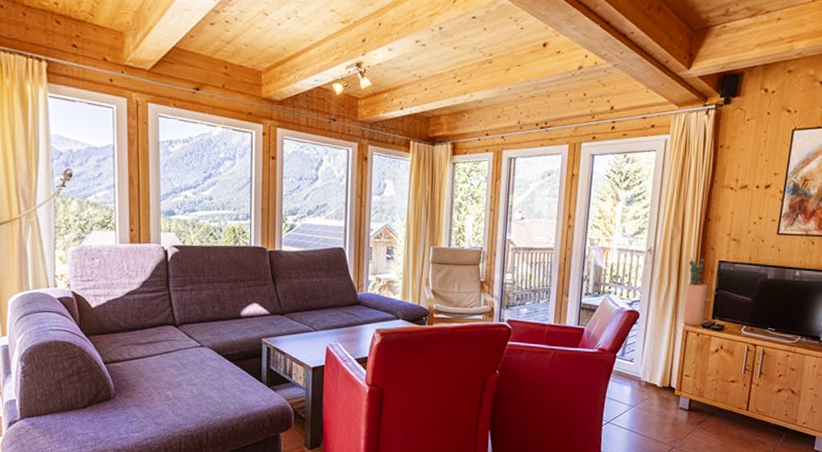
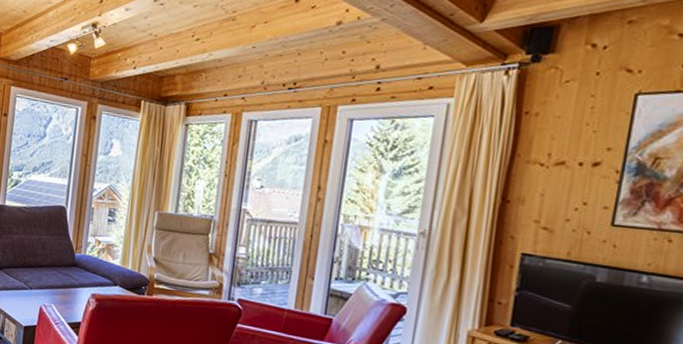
vase: present [683,255,708,326] -> none [467,244,505,334]

